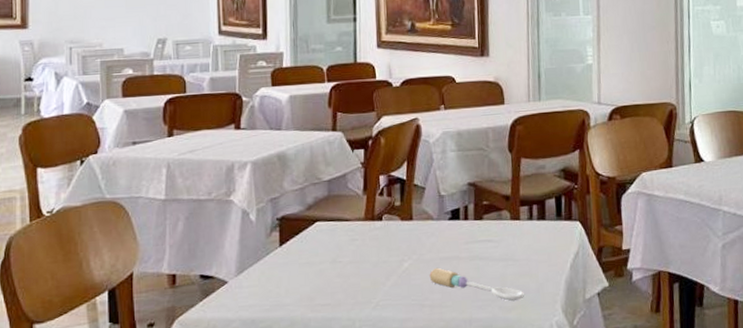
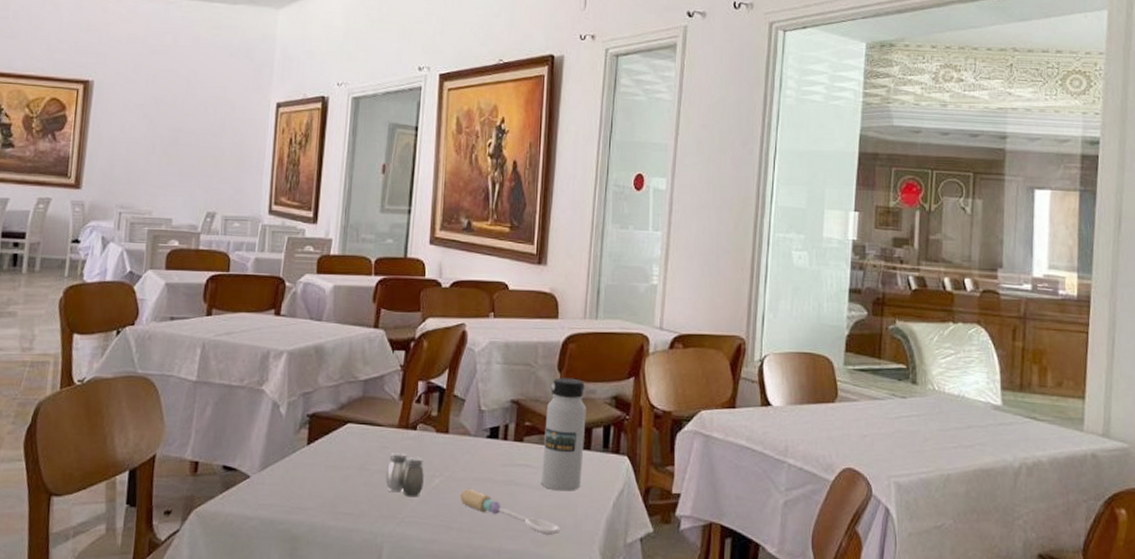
salt and pepper shaker: none [357,242,394,283] -> present [385,452,424,497]
water bottle: none [501,156,540,260] -> present [542,377,587,491]

